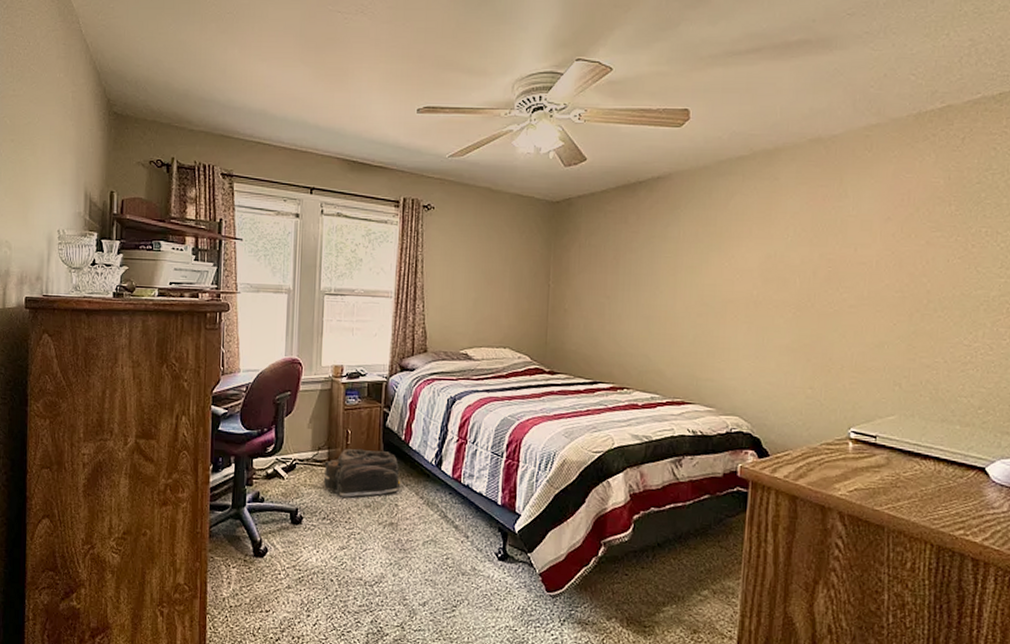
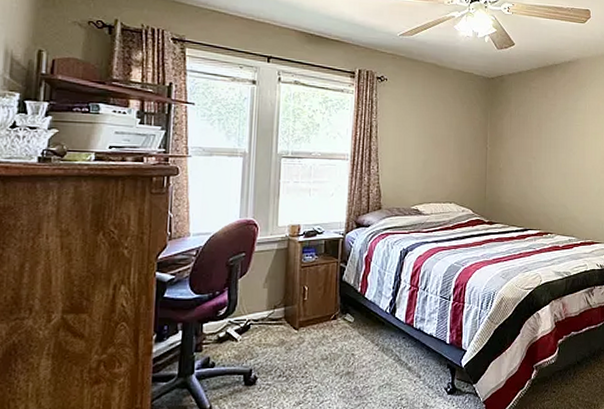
duffel bag: present [321,448,401,499] -> none [277,303,357,354]

